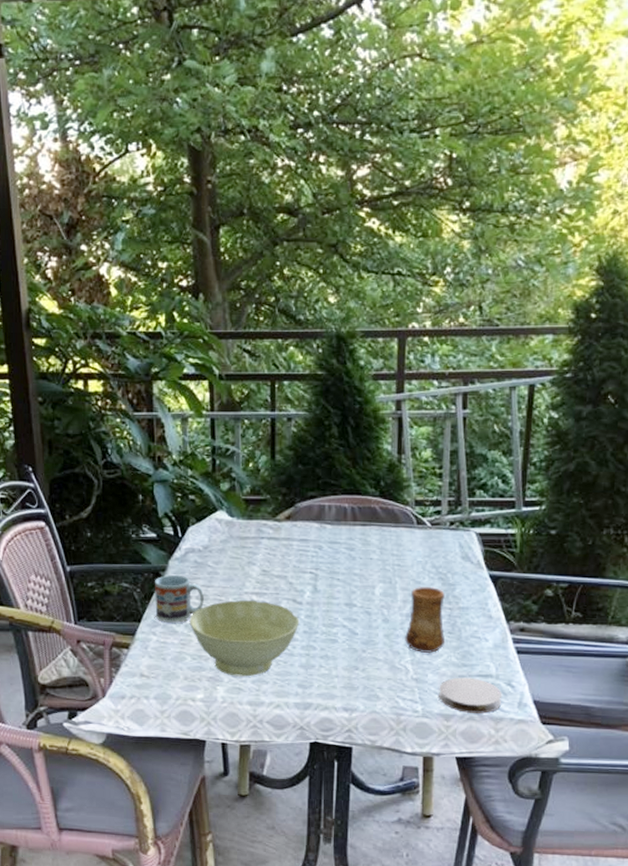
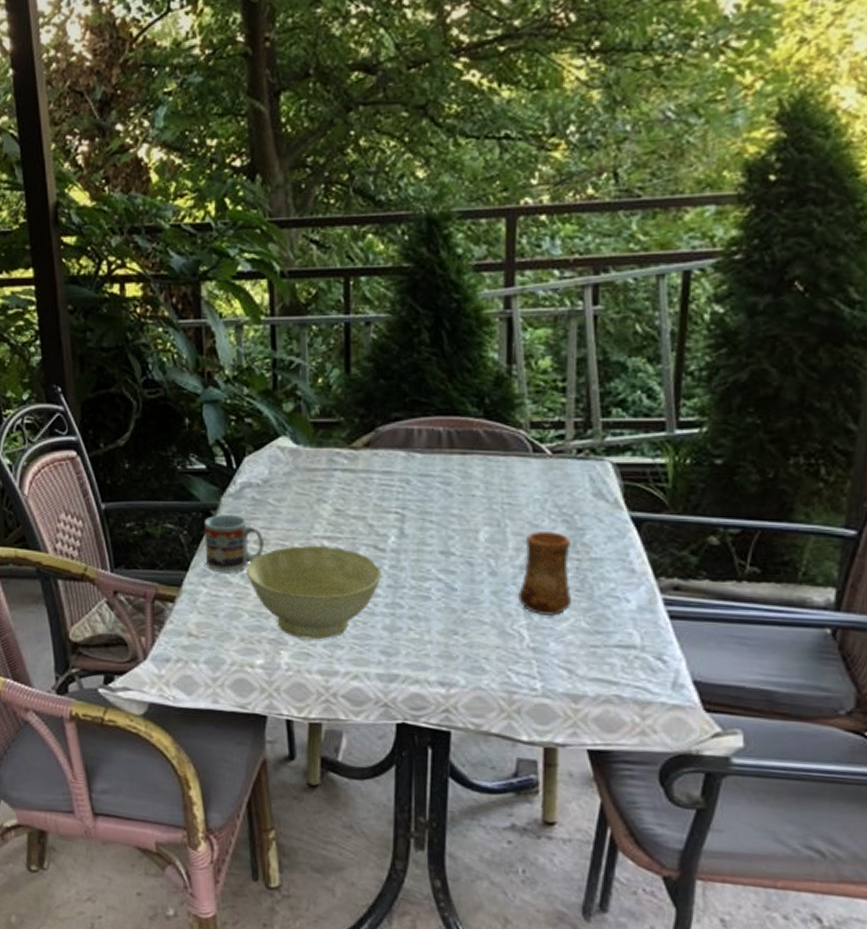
coaster: present [439,677,503,714] -> none [564,647,650,695]

